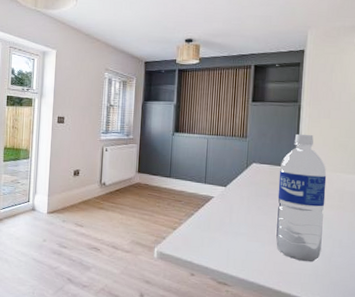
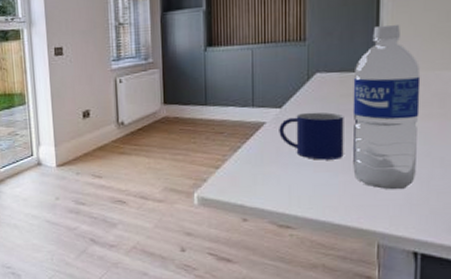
mug: none [223,192,272,233] -> present [279,112,344,160]

